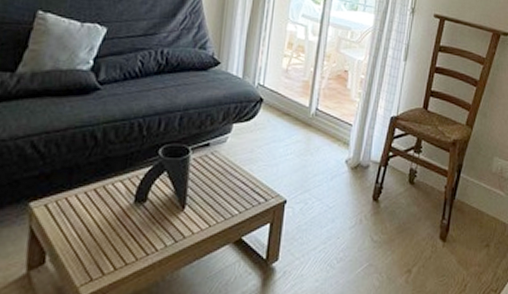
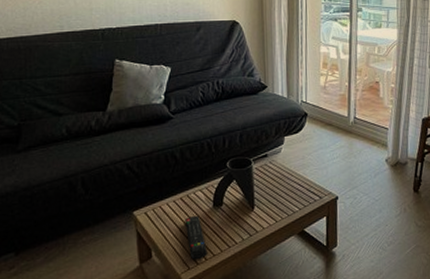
remote control: none [94,213,119,269] -> present [185,216,207,260]

